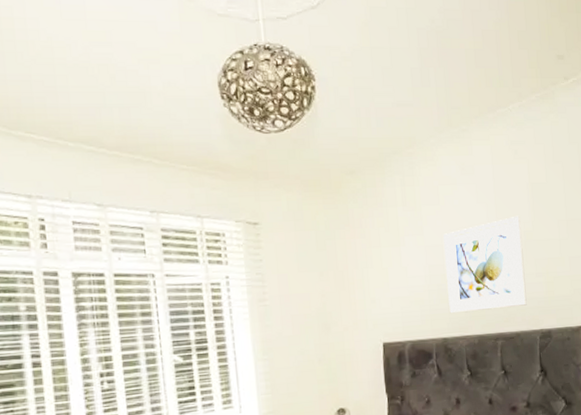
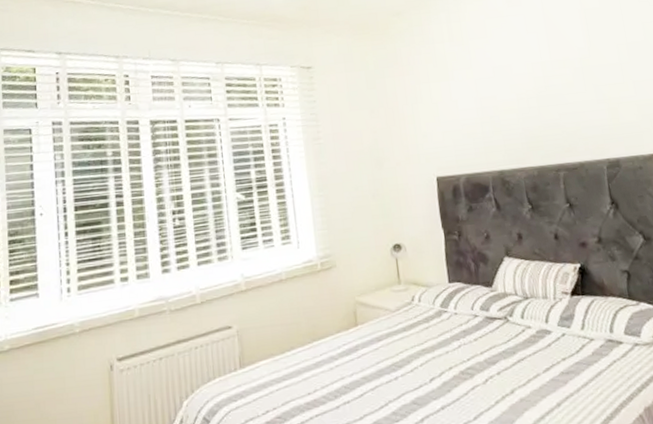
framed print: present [442,215,527,314] -> none [492,42,589,146]

